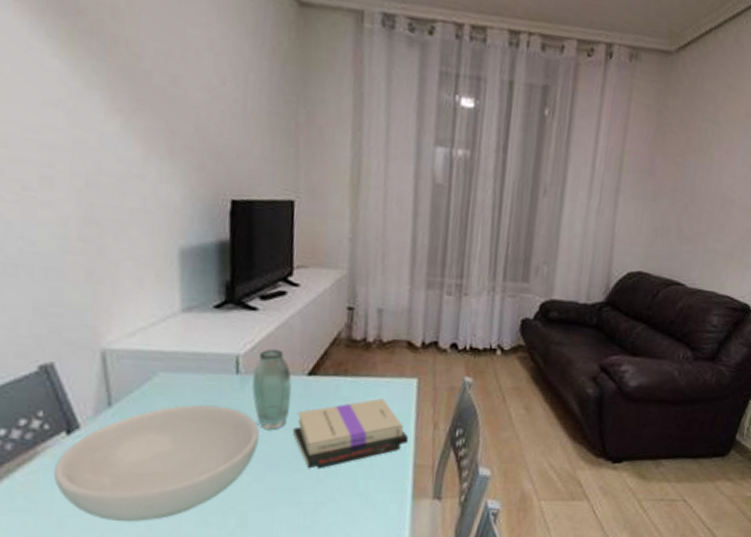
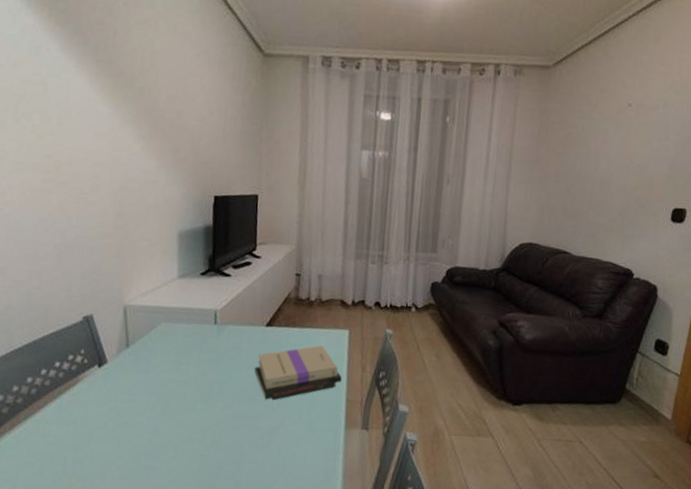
bowl: present [53,404,259,522] -> none [88,347,230,436]
vase: present [252,349,292,430] -> none [225,305,255,368]

